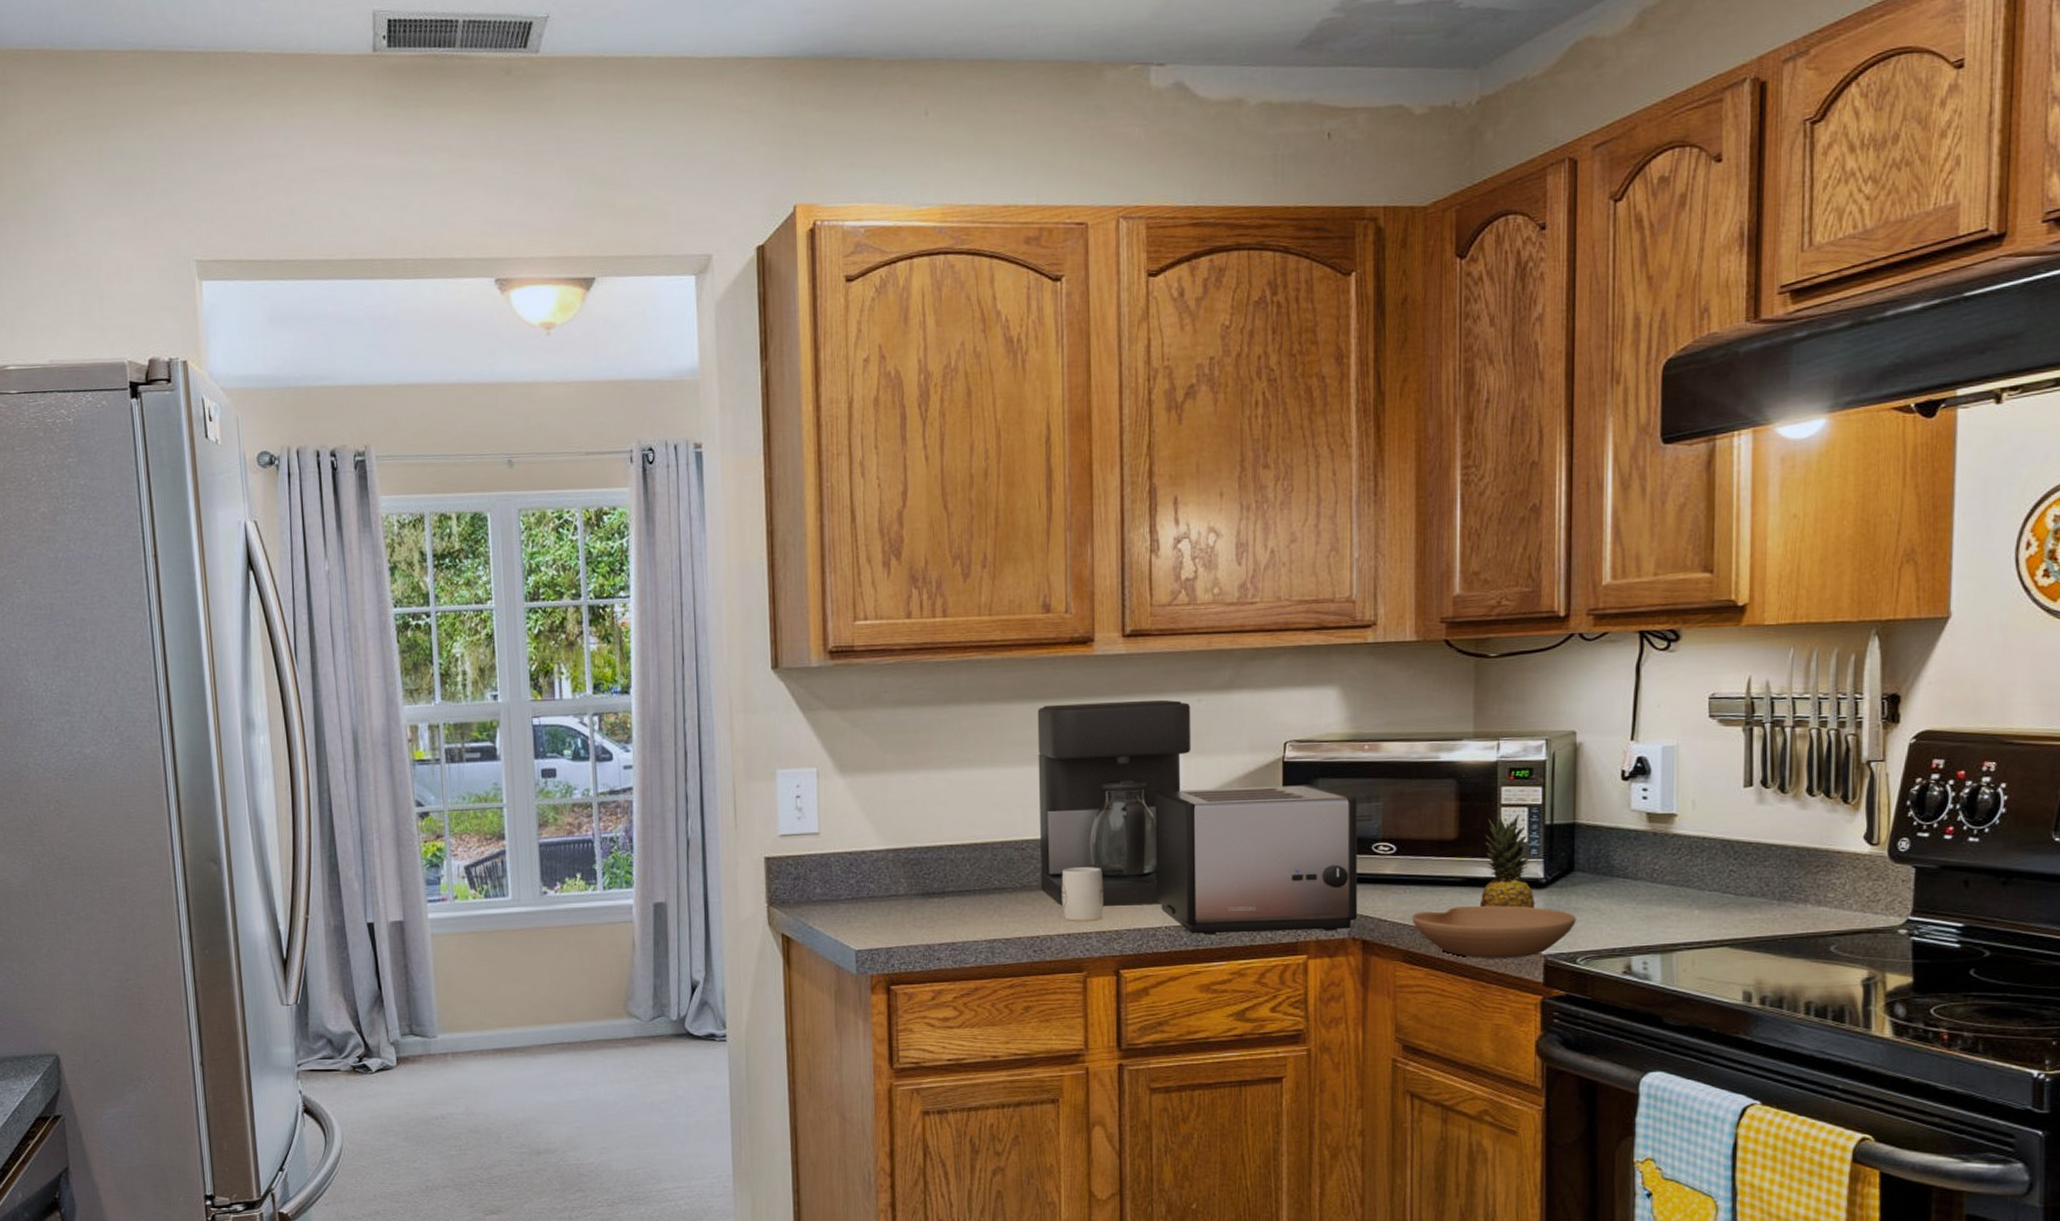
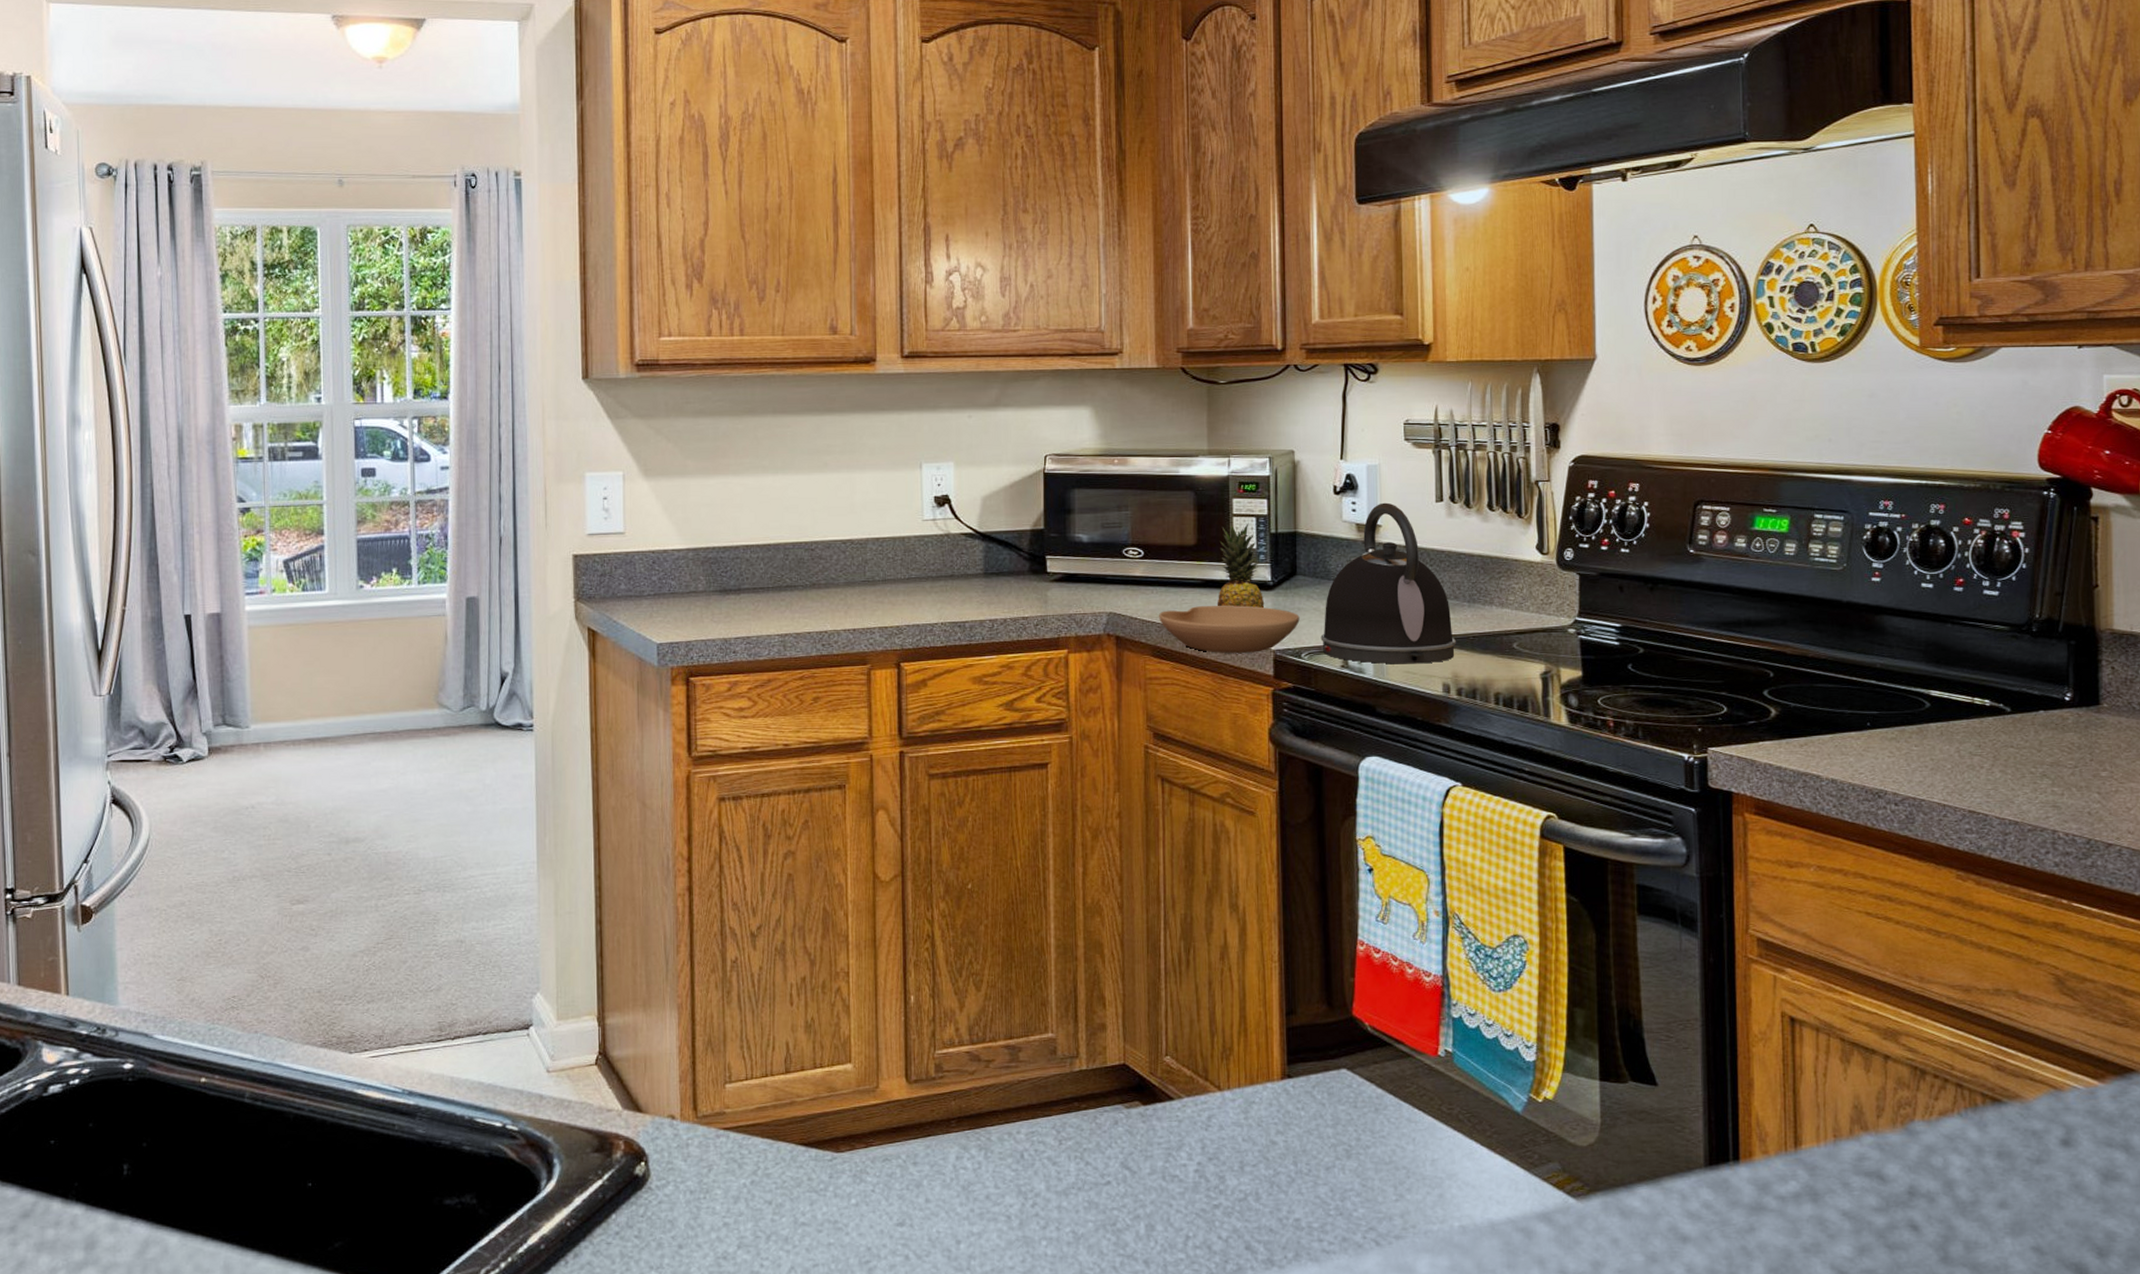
coffee maker: present [1037,699,1191,906] -> none [825,415,963,603]
mug: present [1061,867,1104,923] -> none [847,567,886,618]
toaster: present [1155,785,1358,935] -> none [931,494,1112,631]
kettle: none [1600,788,1763,970] -> present [1320,502,1457,664]

